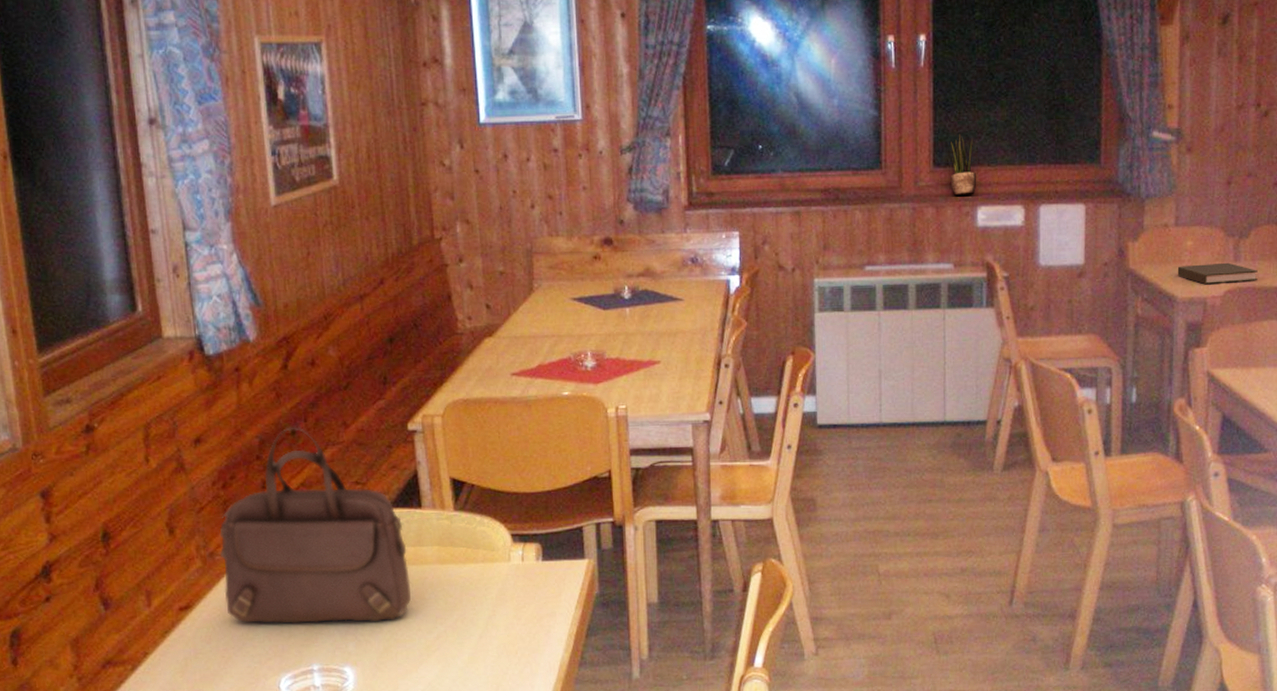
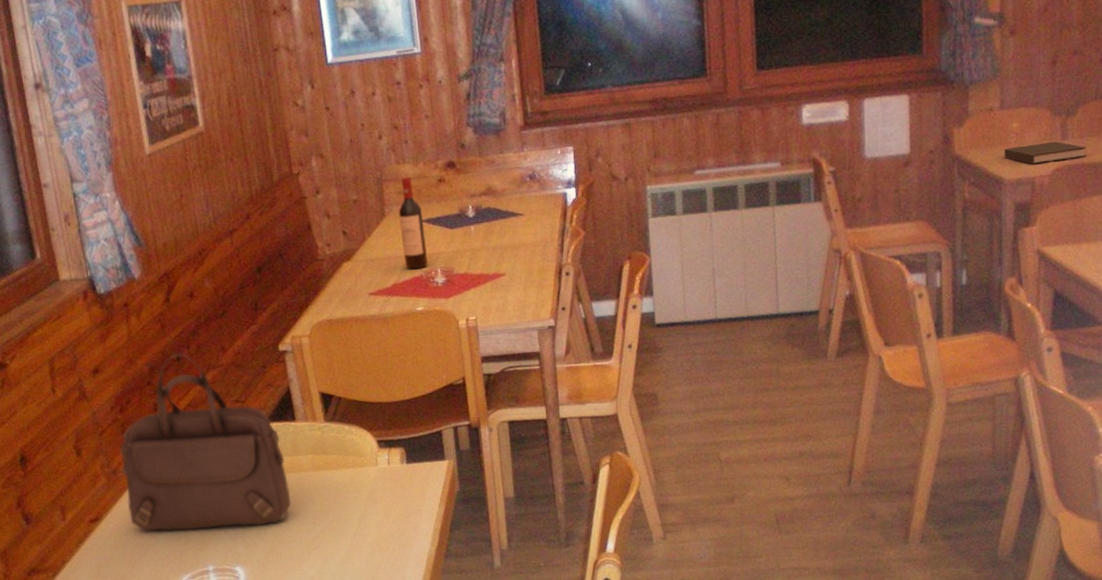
wine bottle: none [548,251,577,351] -> present [398,176,428,270]
potted plant: present [950,134,977,197] -> none [773,36,801,98]

